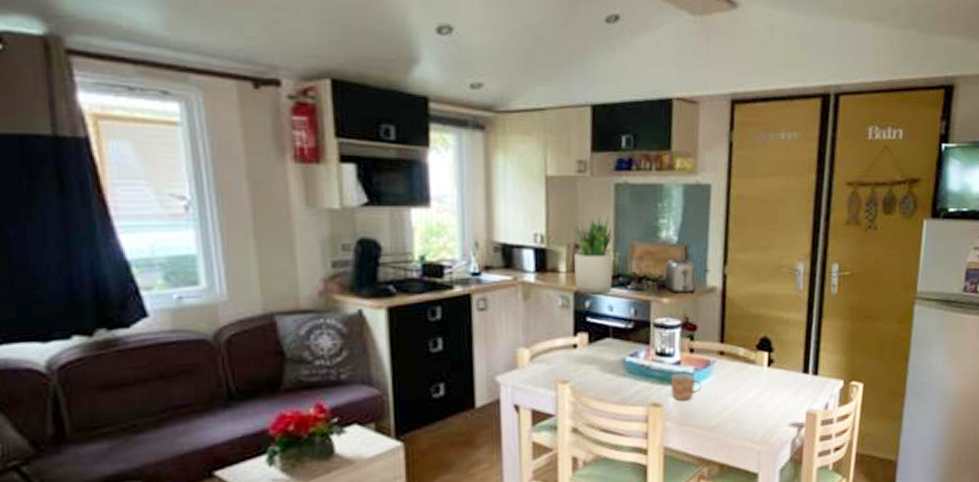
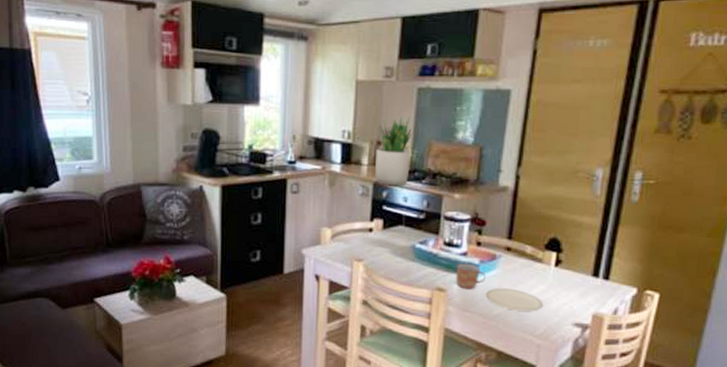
toaster: present [664,259,696,294] -> none [457,159,489,191]
plate: none [702,395,759,418] -> present [485,288,543,312]

